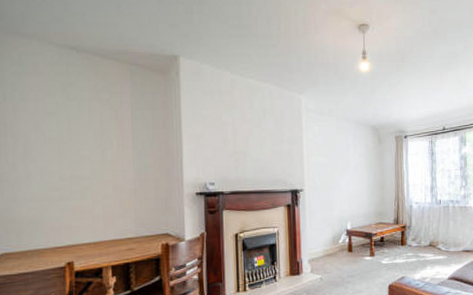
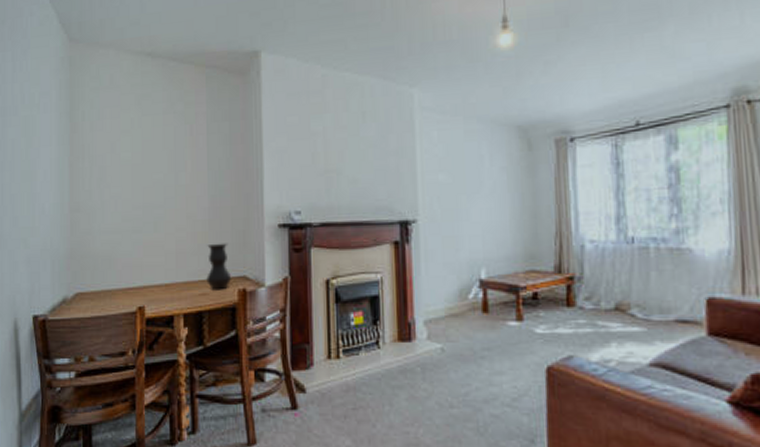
vase: none [133,207,156,246] -> present [206,243,232,291]

